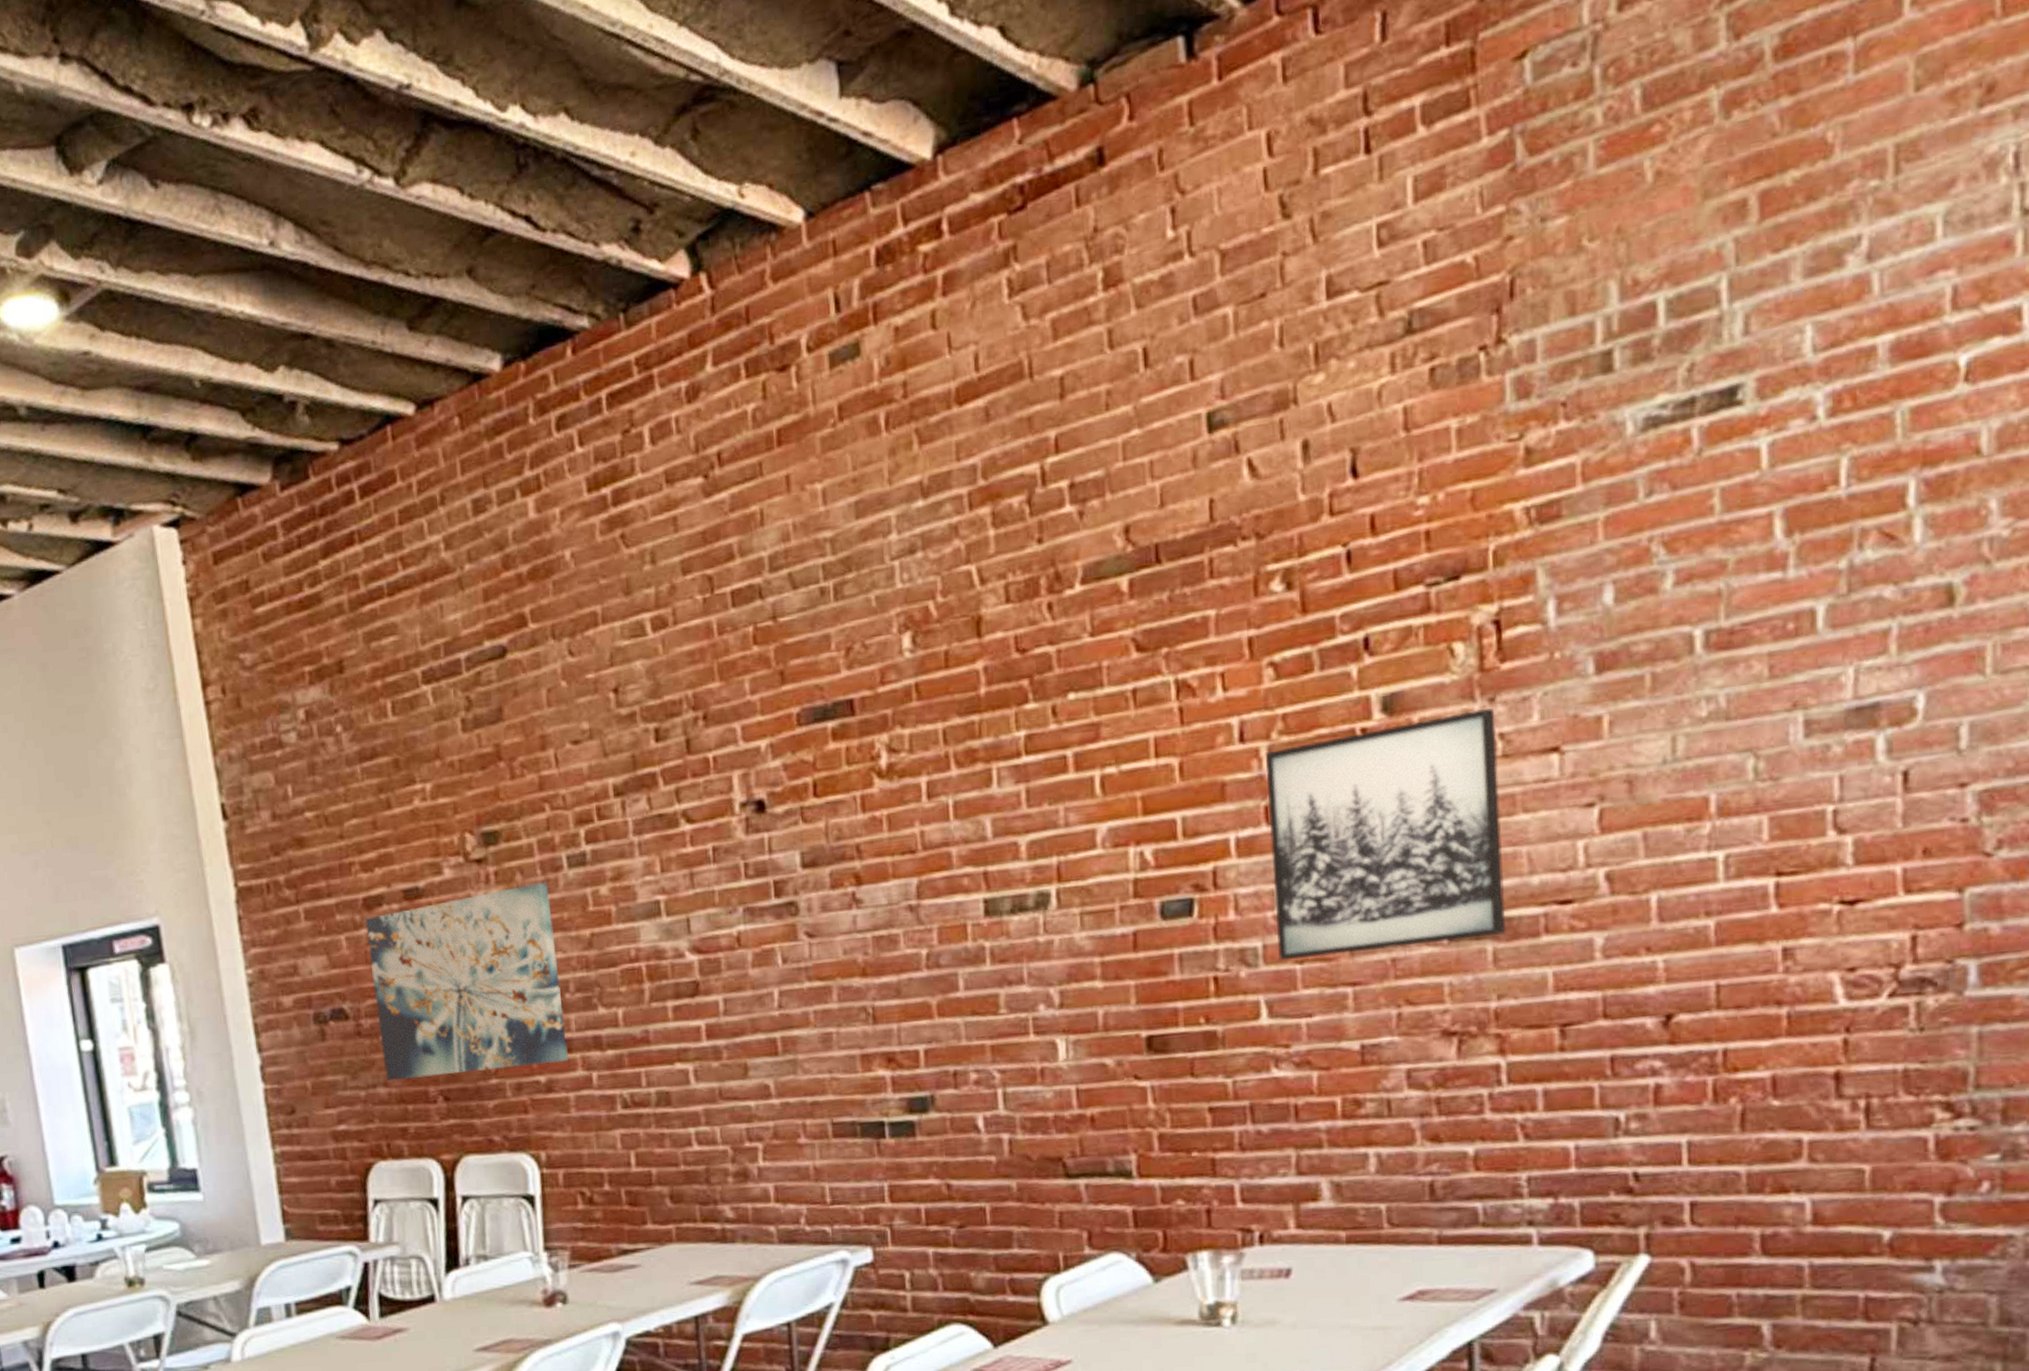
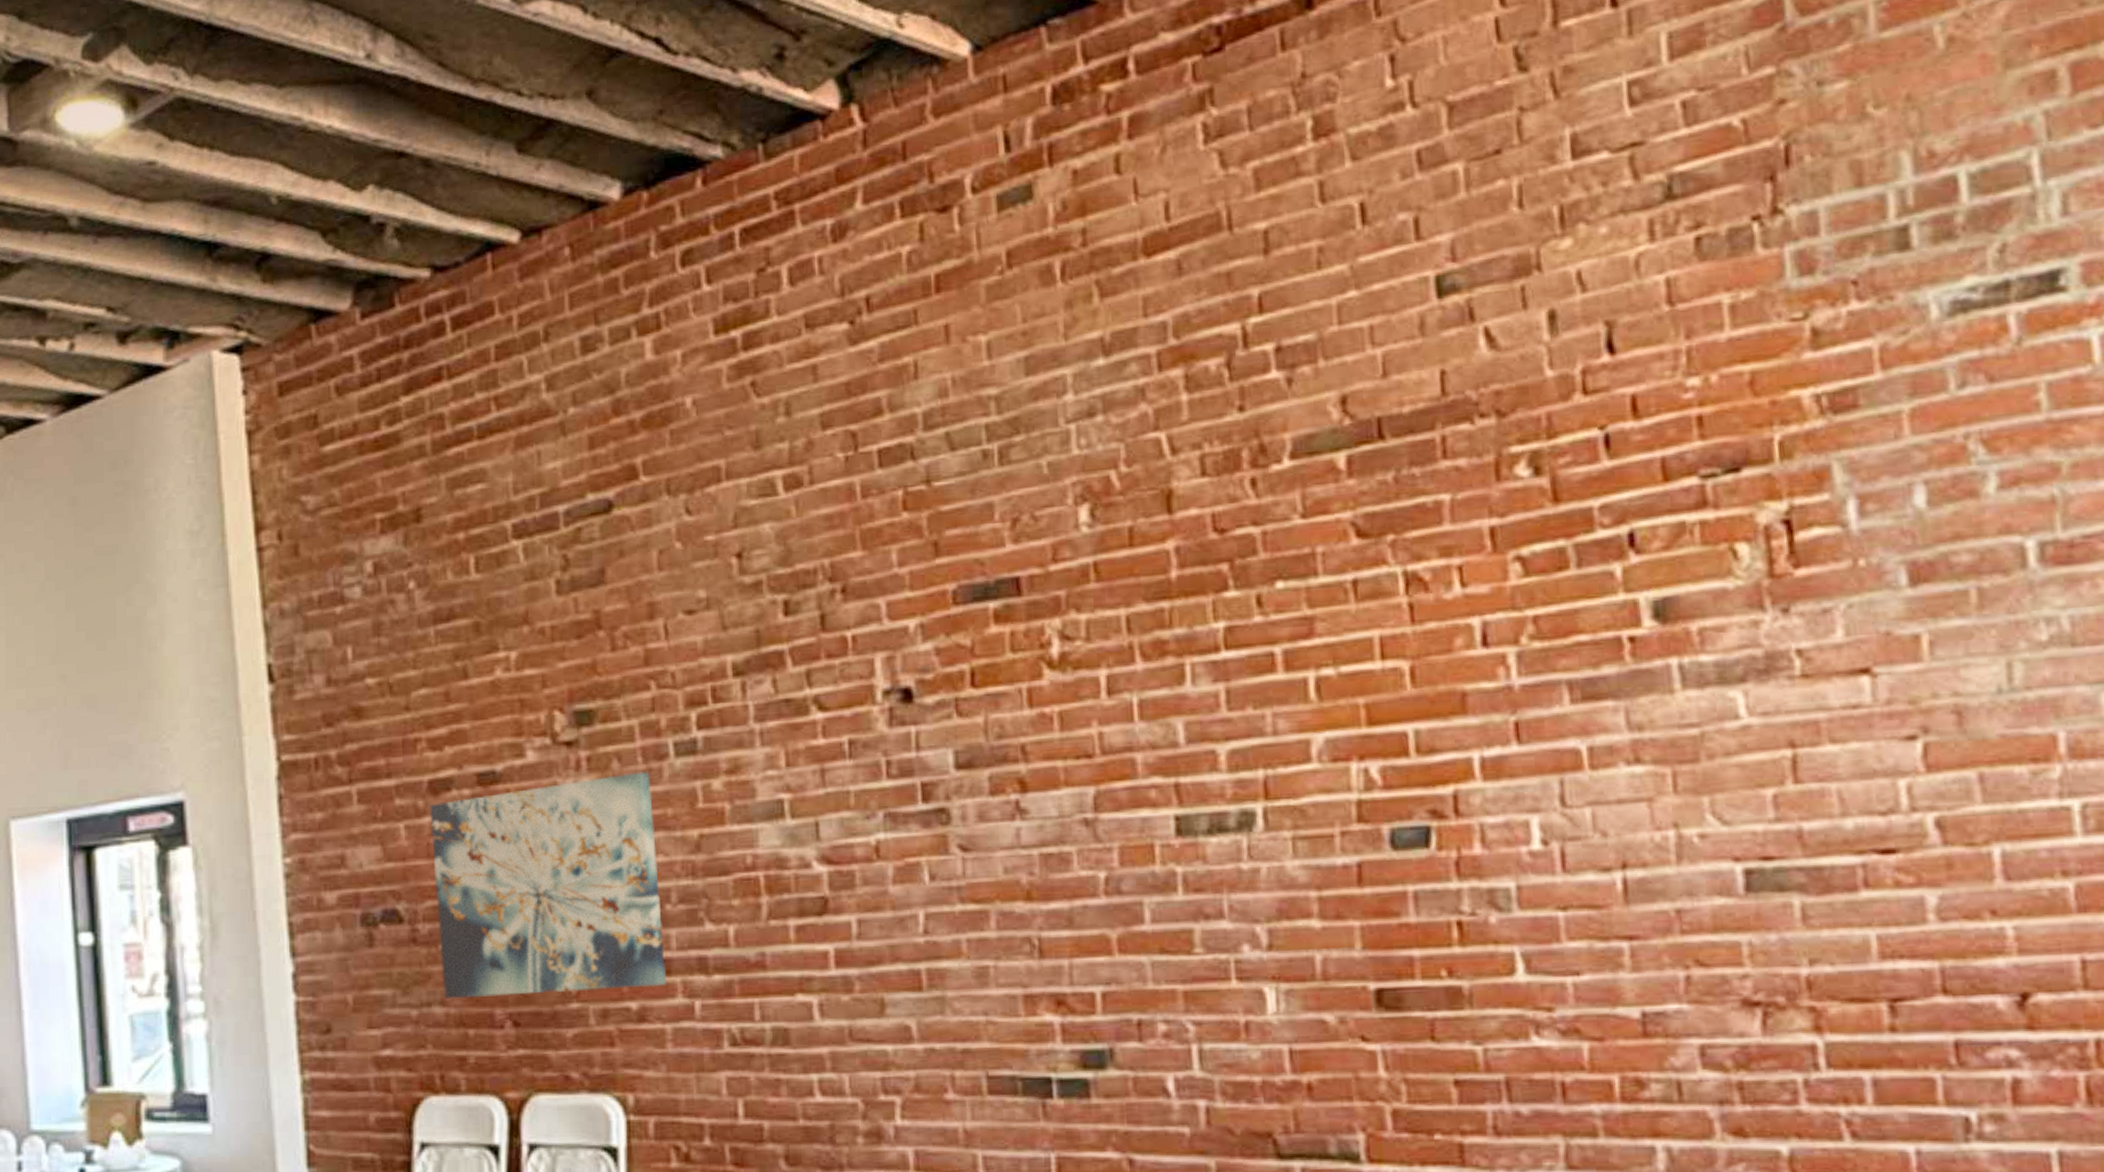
wall art: present [1265,707,1507,961] -> none [1513,619,1817,906]

